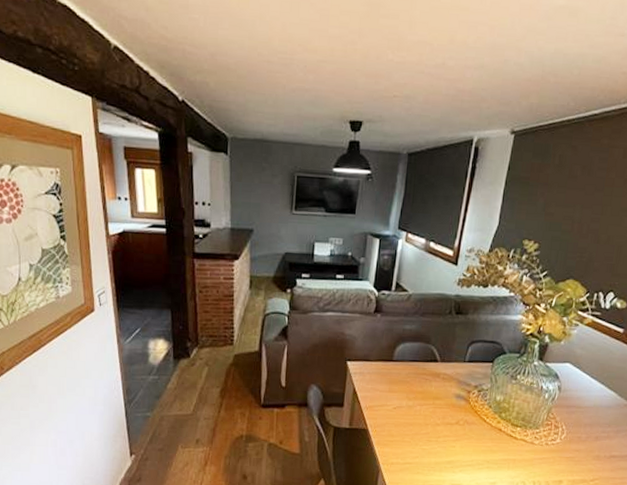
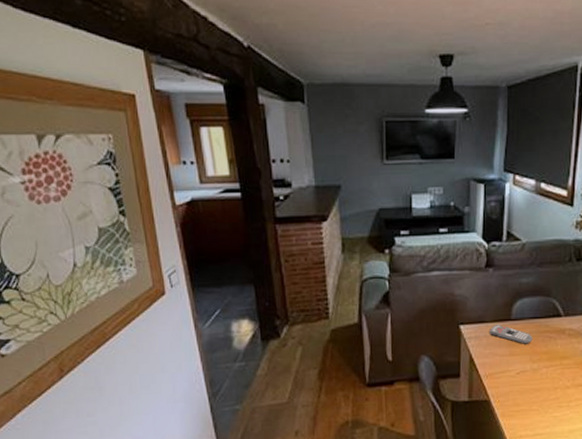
remote control: none [373,363,411,383] -> present [490,324,533,344]

